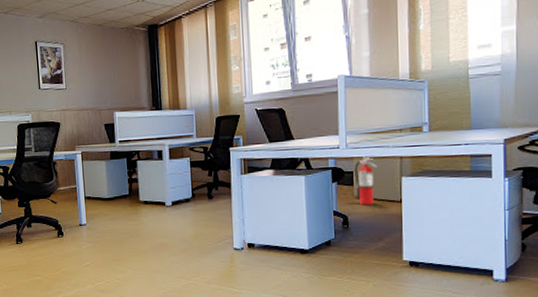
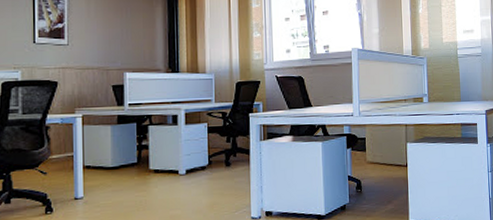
fire extinguisher: present [354,156,378,206] -> none [367,124,386,170]

